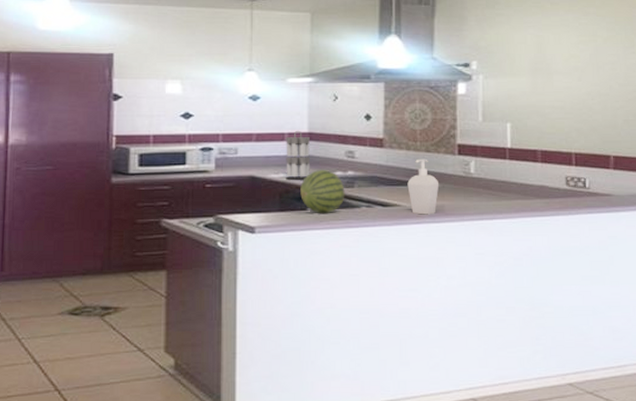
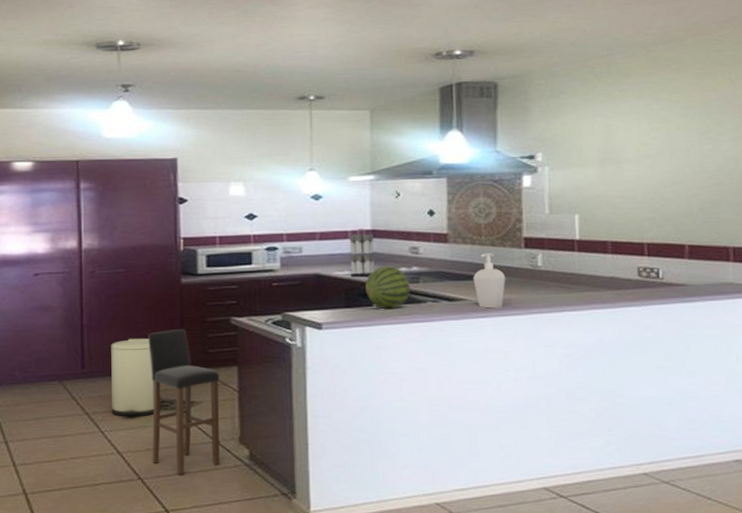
pedal bin: none [31,239,77,323] -> present [111,338,154,416]
bar stool: none [71,230,147,386] -> present [148,328,220,475]

